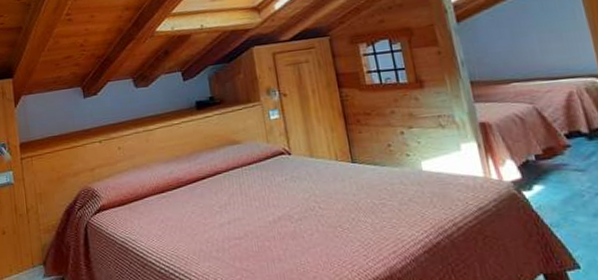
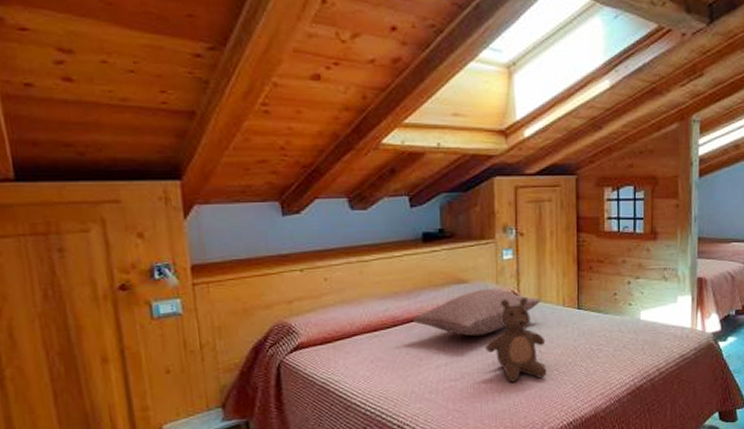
pillow: none [194,147,312,195] -> present [412,289,540,337]
teddy bear: none [265,153,331,240] -> present [486,296,547,382]

